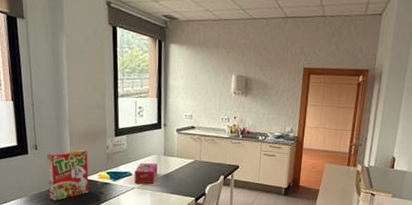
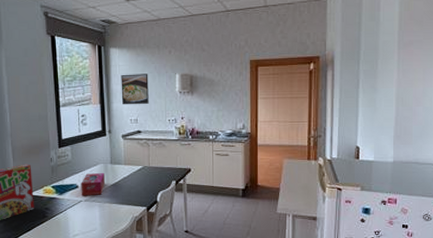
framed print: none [178,71,206,101] -> present [121,74,149,105]

